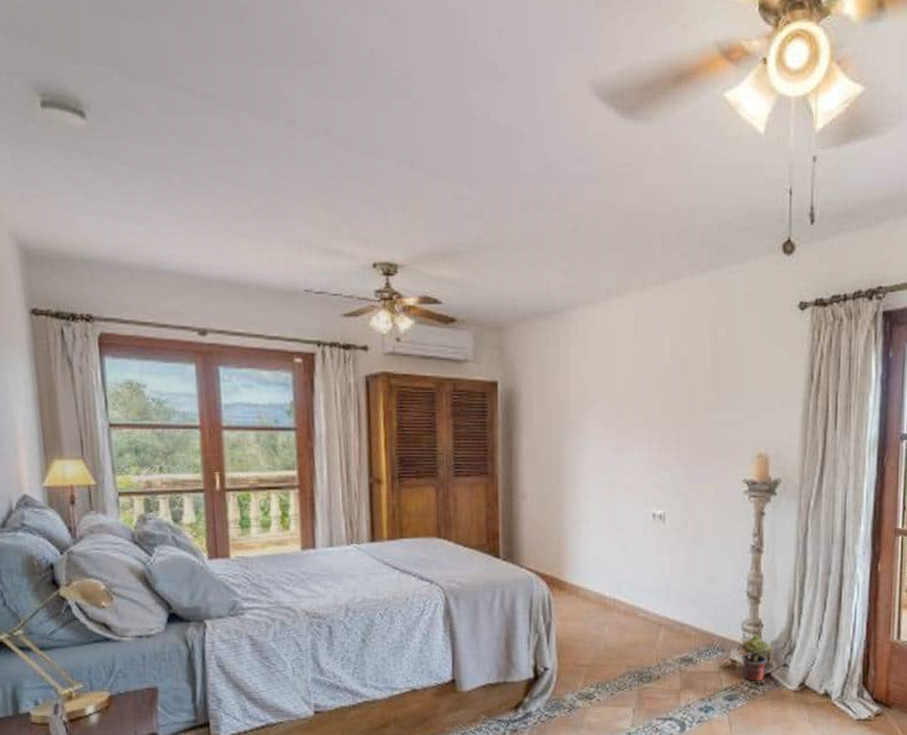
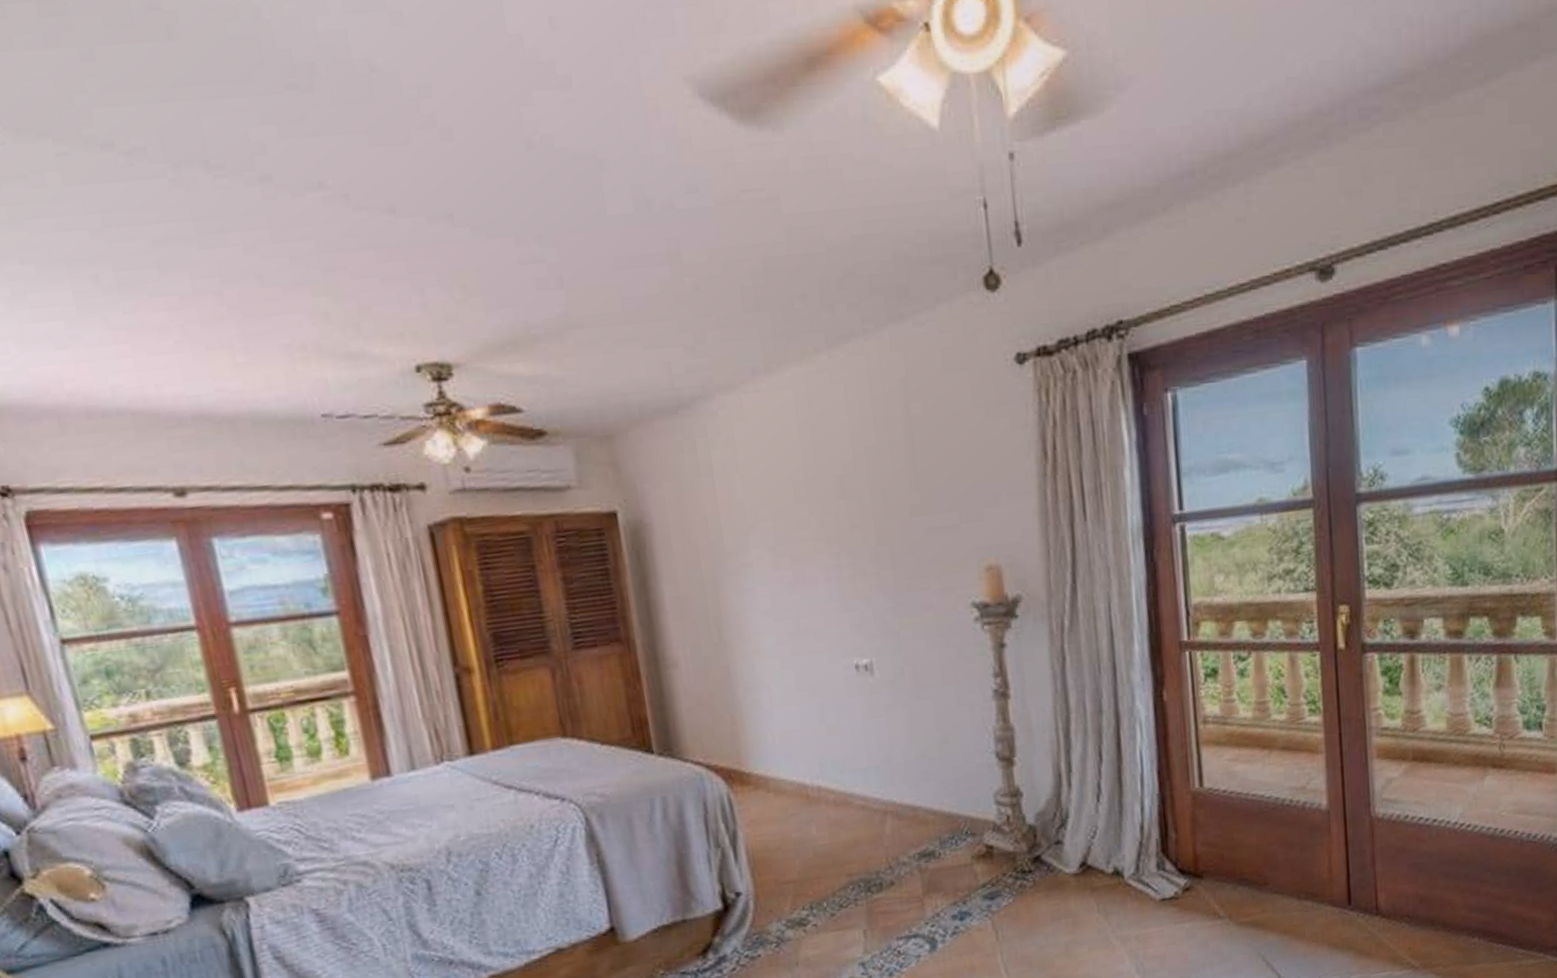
potted plant: present [737,634,772,681] -> none [992,807,1038,870]

